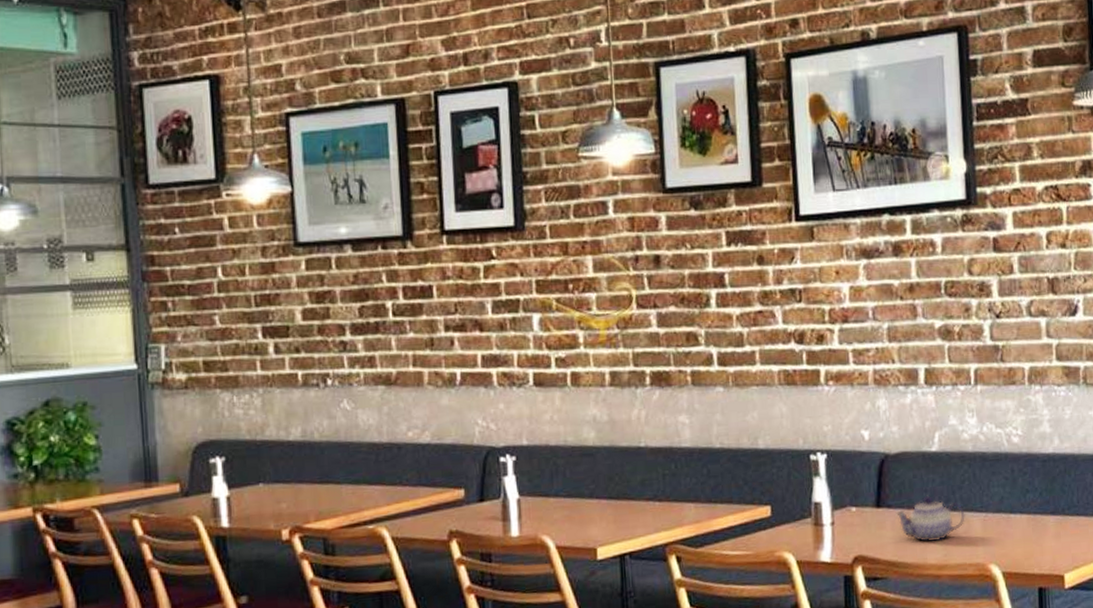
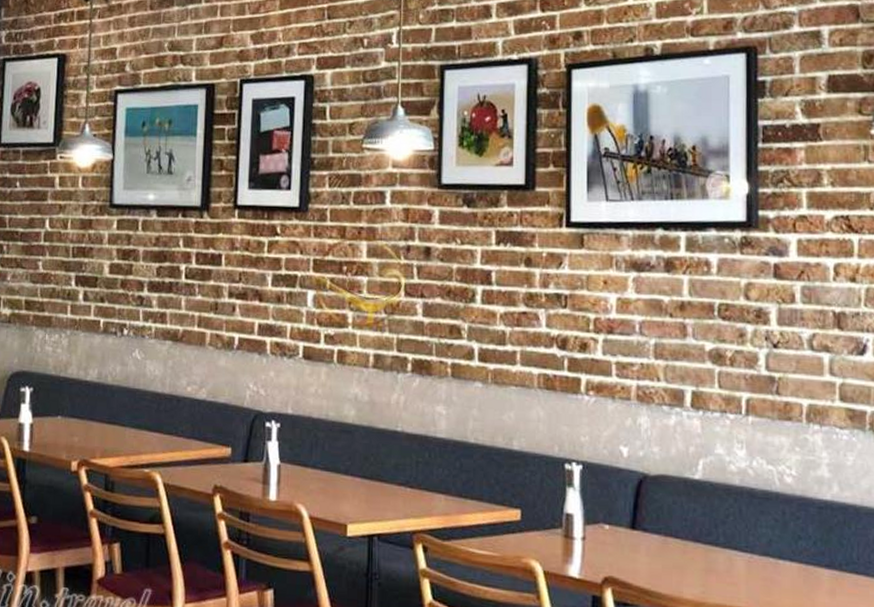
teapot: present [896,495,965,542] -> none [652,524,728,576]

